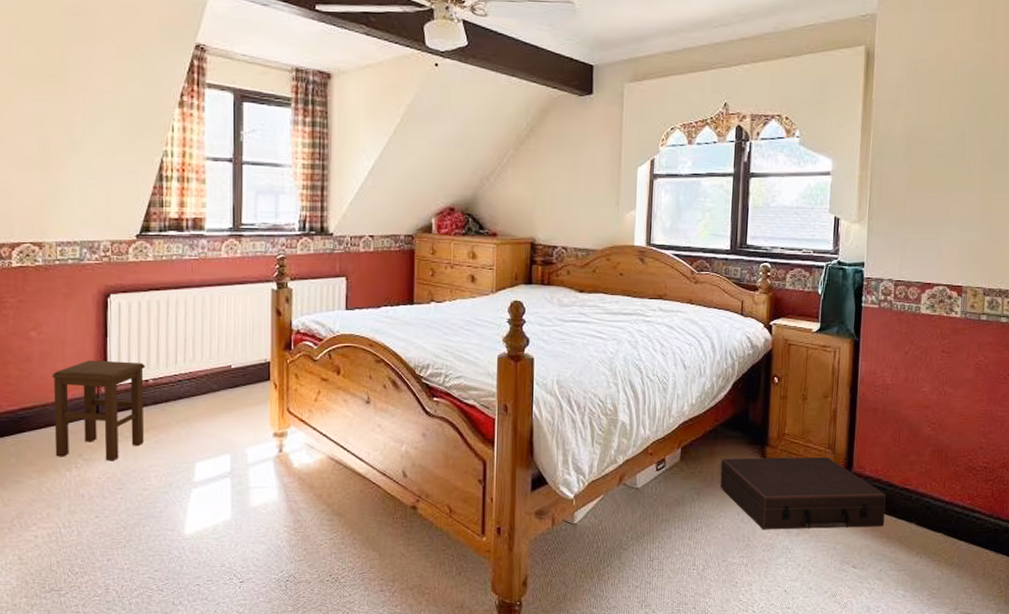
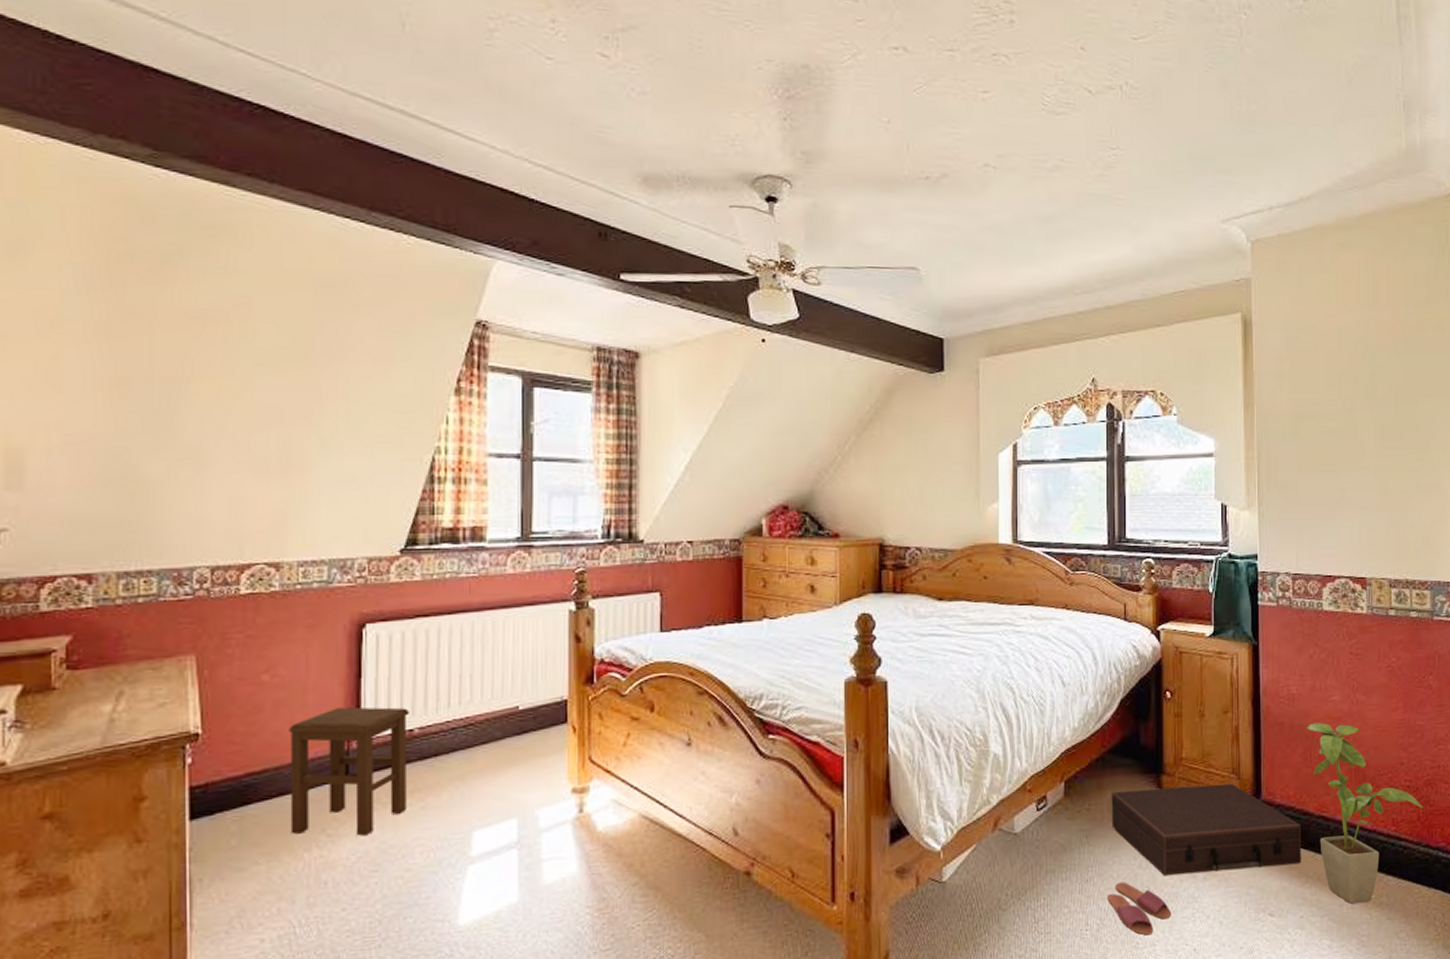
slippers: none [713,532,767,577] -> present [1108,881,1171,936]
house plant: none [897,410,998,562] -> present [1306,722,1424,904]

